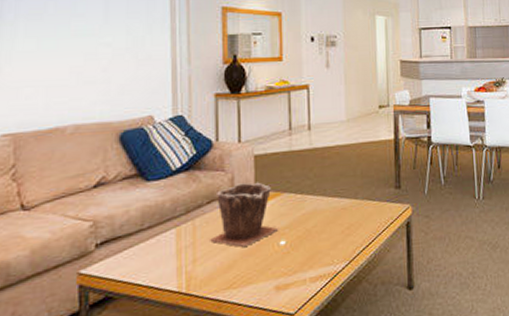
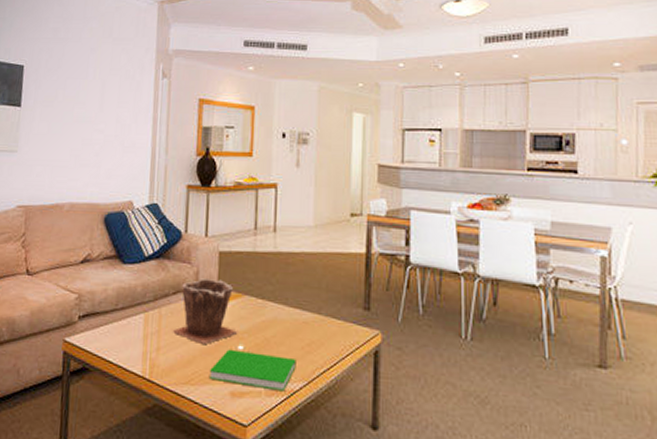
book: none [251,242,338,280] -> present [208,349,296,392]

